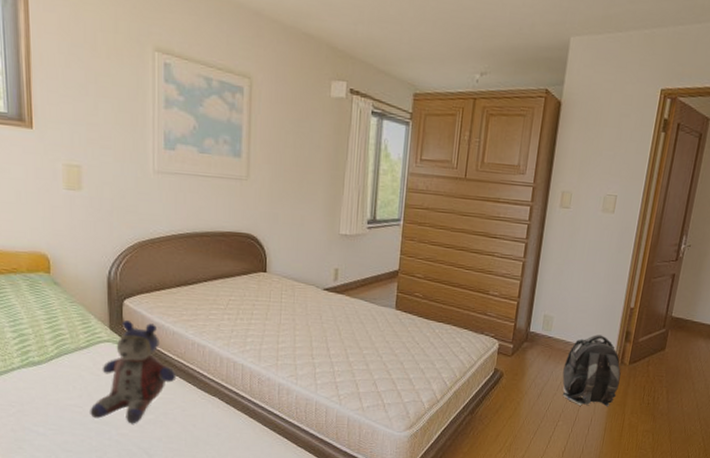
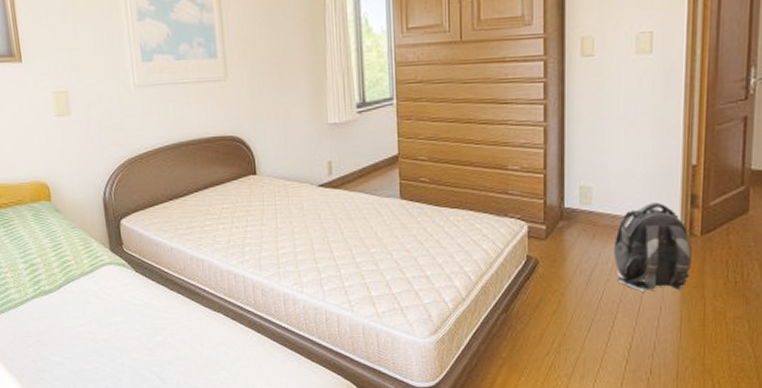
stuffed bear: present [90,320,177,423] -> none [100,241,180,346]

